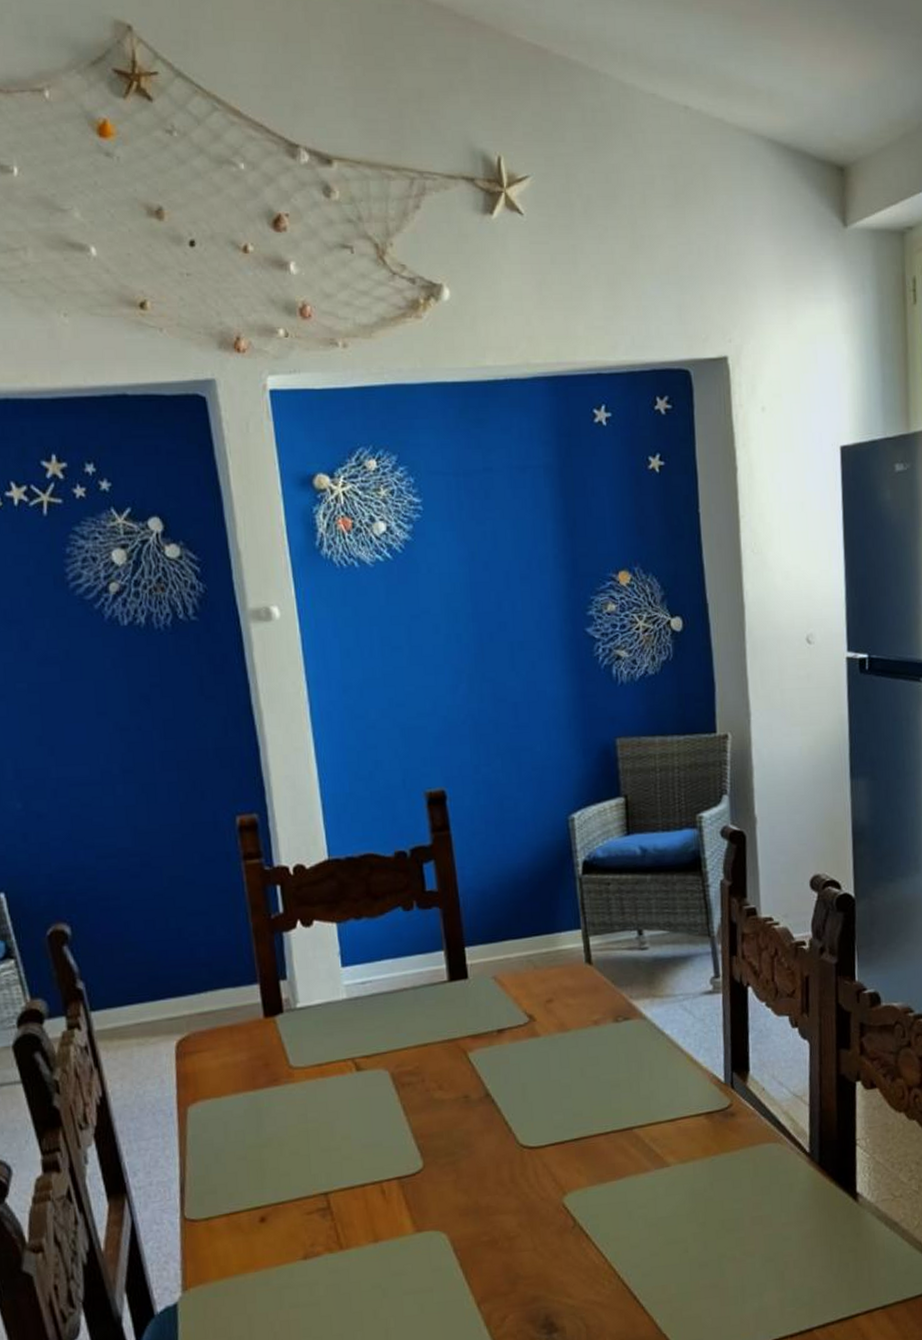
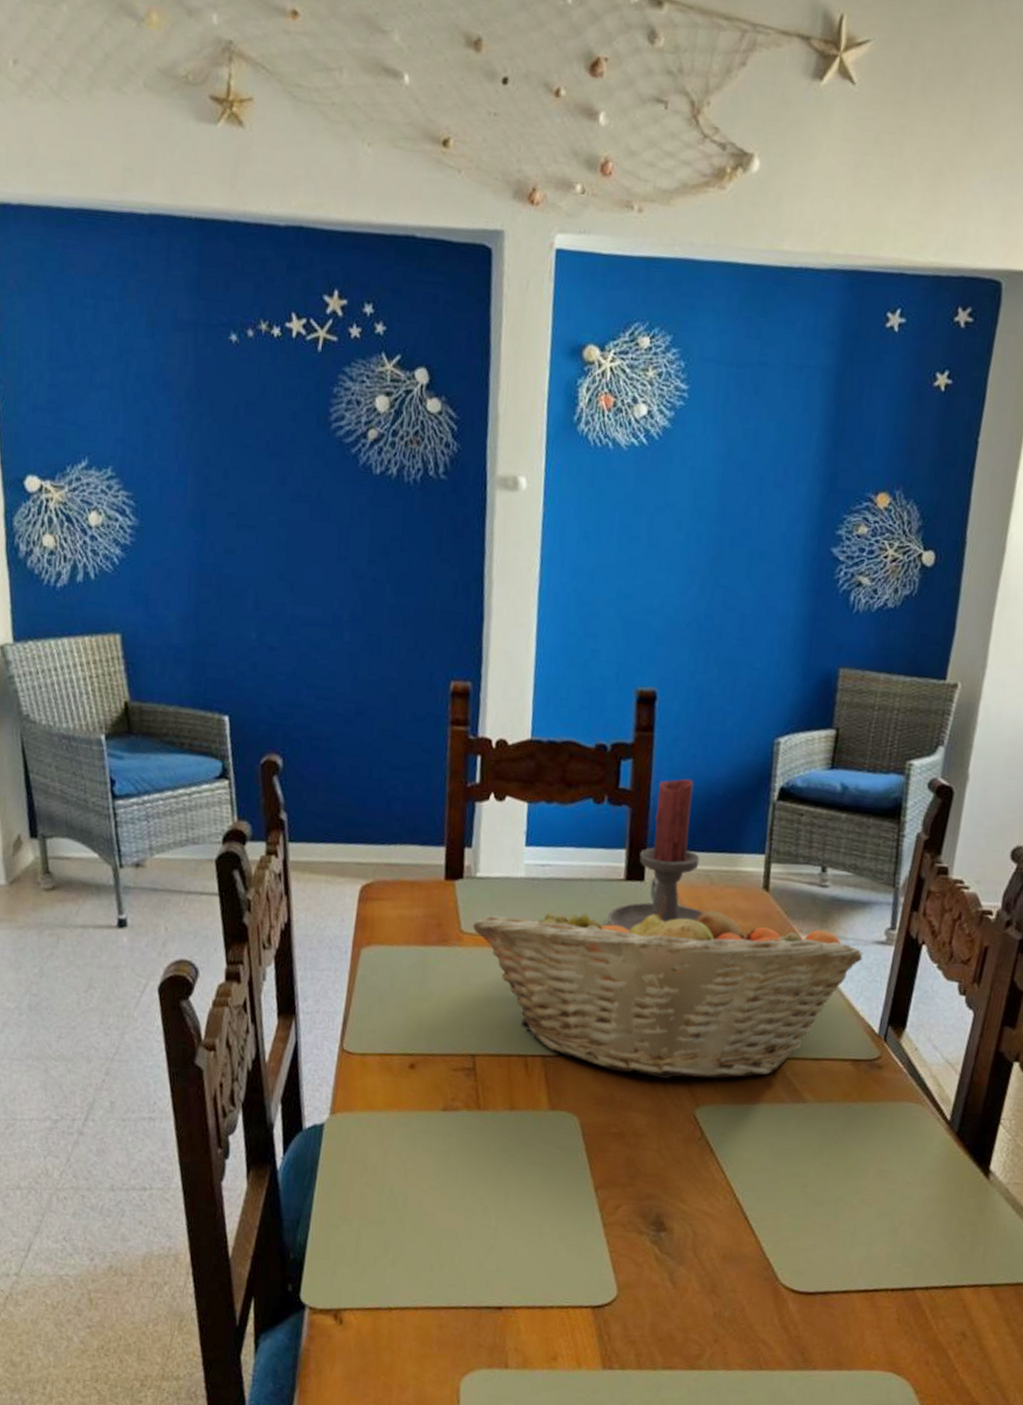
fruit basket: none [301,988,695,1177] -> present [472,894,863,1079]
candle holder: none [438,869,533,1032] -> present [607,778,704,931]

